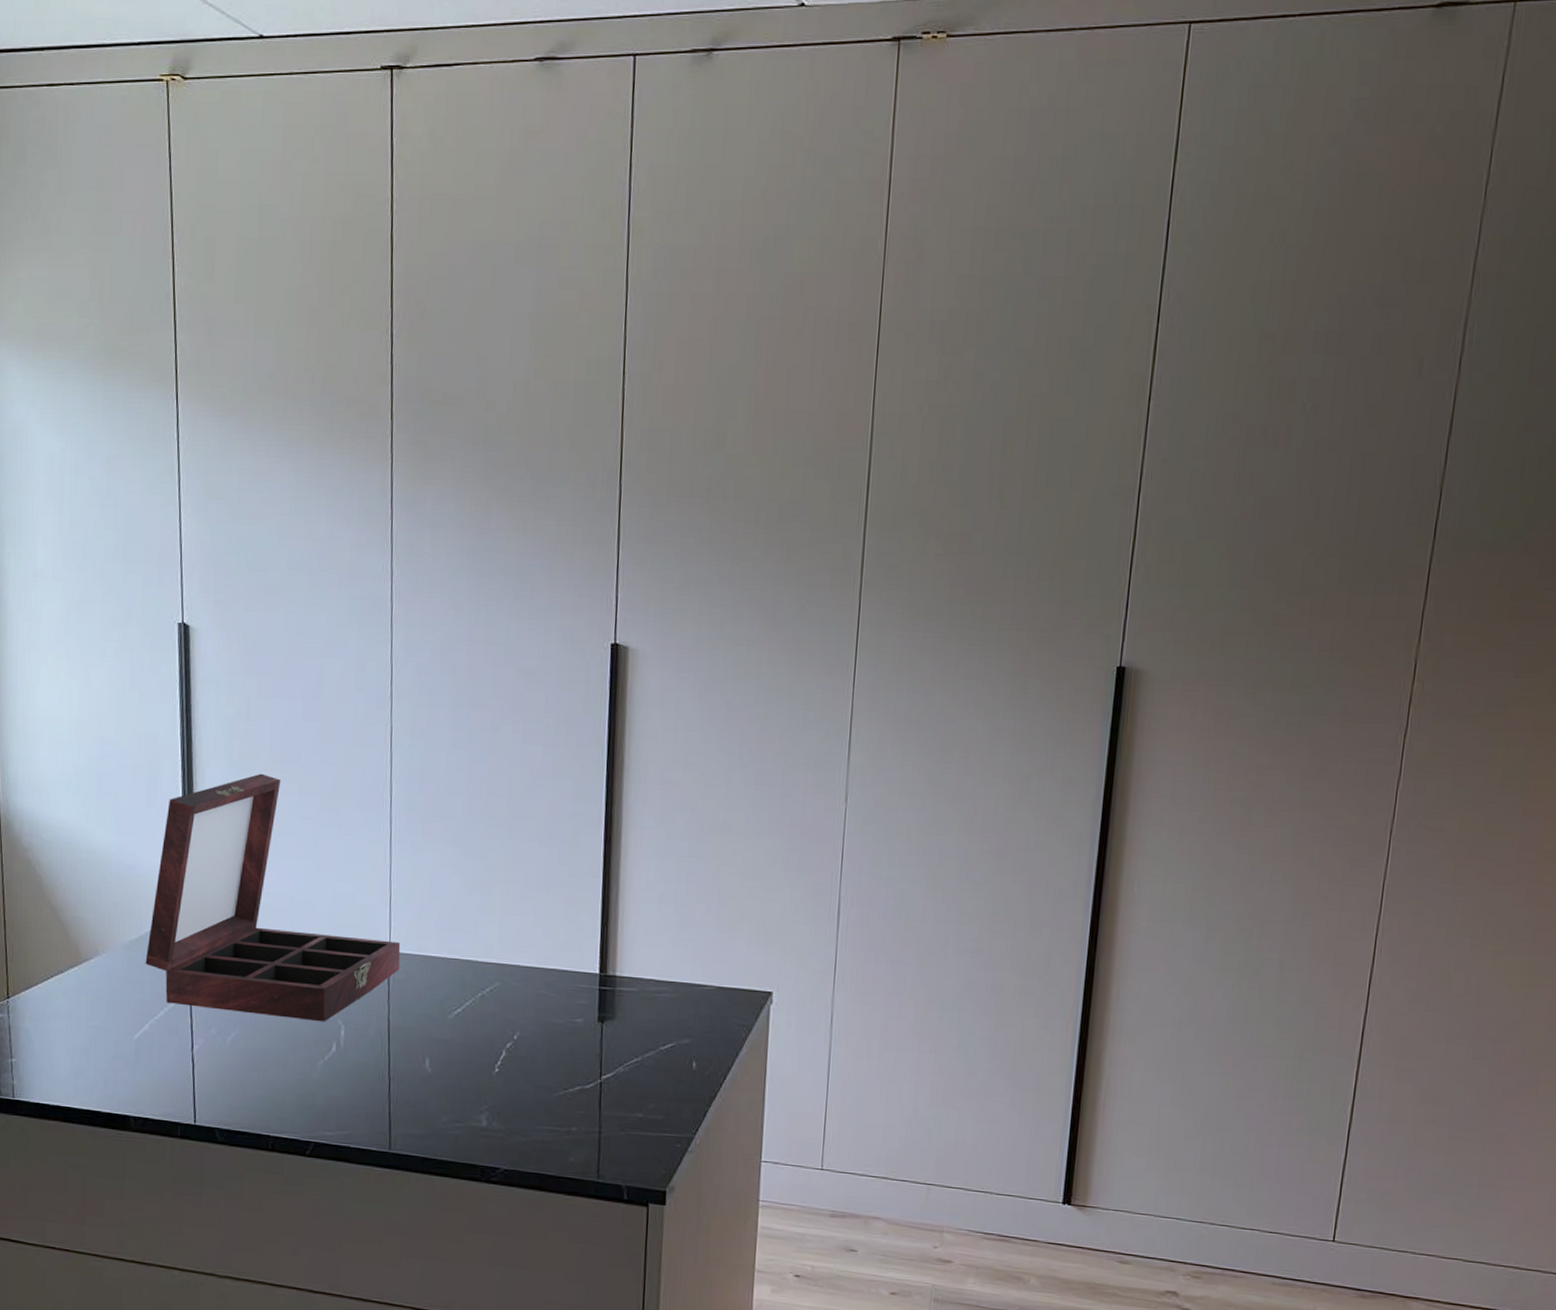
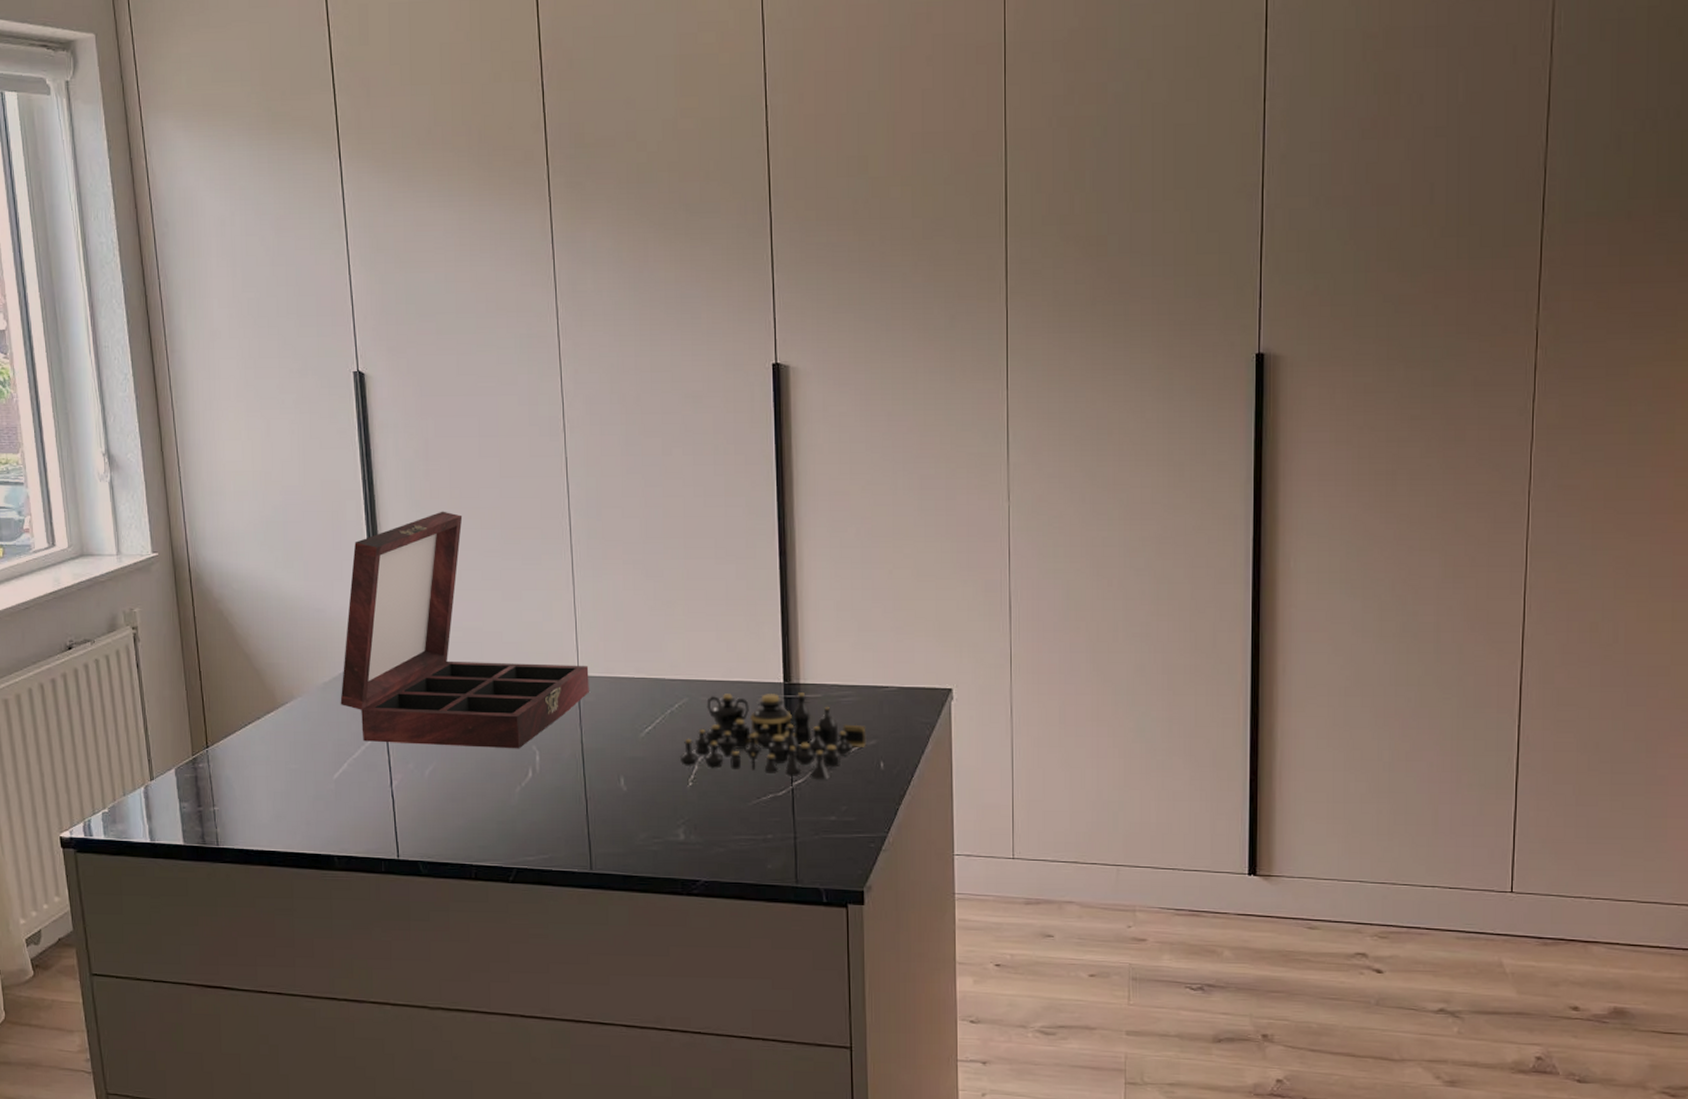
potion bottle set: none [488,981,680,1076] -> present [680,693,866,780]

